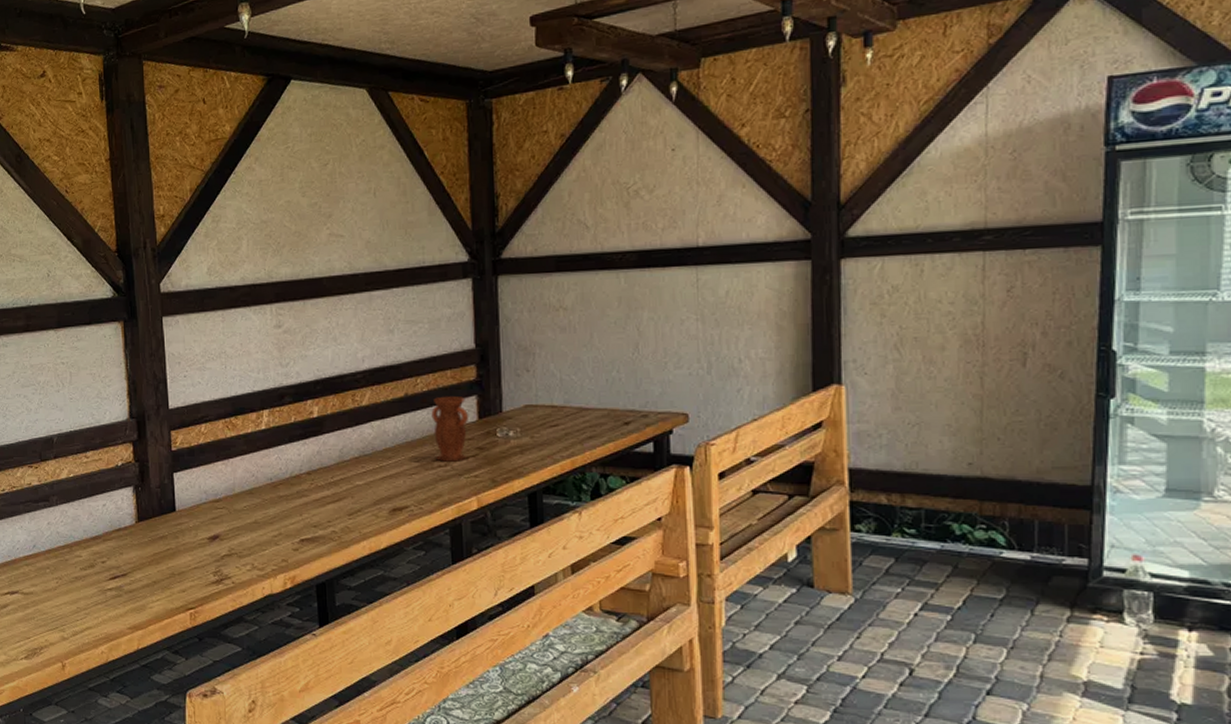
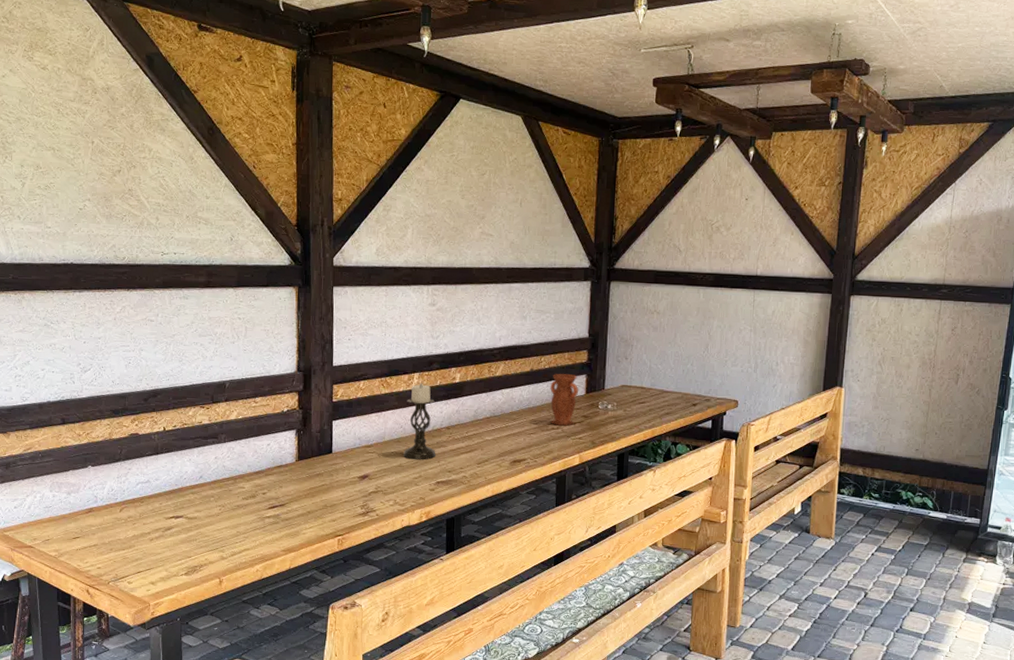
candle holder: none [257,421,297,514] -> present [403,383,436,460]

